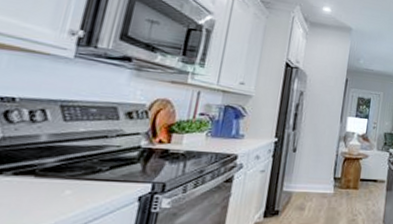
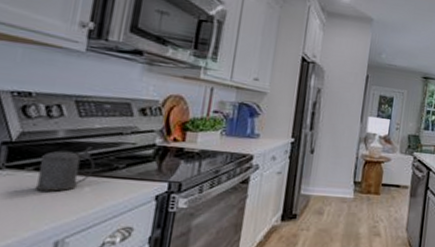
beer stein: none [12,150,77,197] -> present [34,147,95,192]

